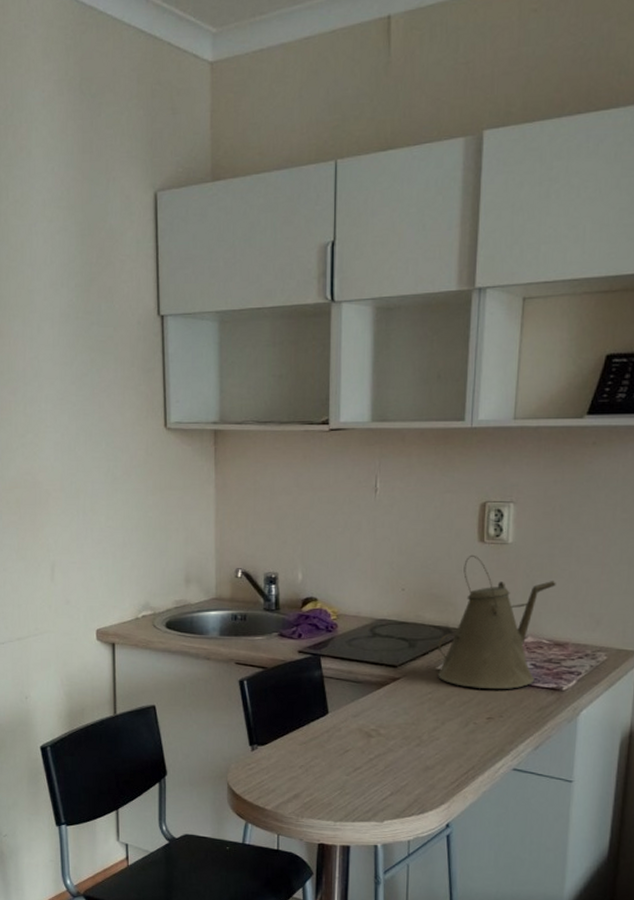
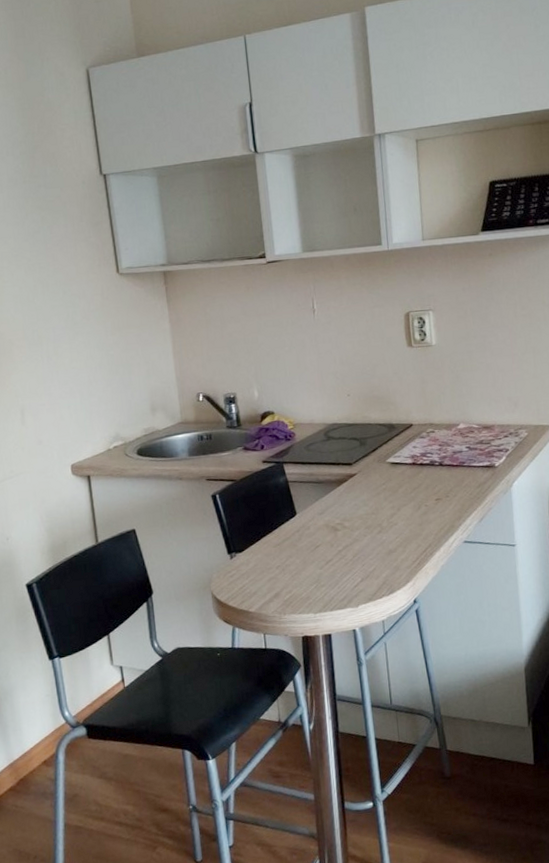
kettle: present [438,554,556,690] -> none [385,358,477,475]

